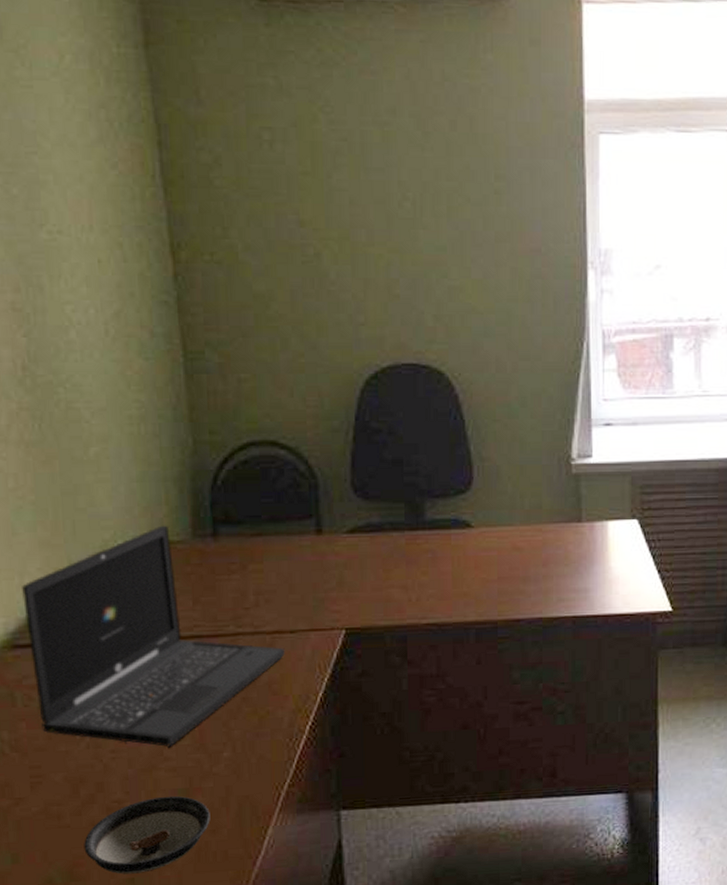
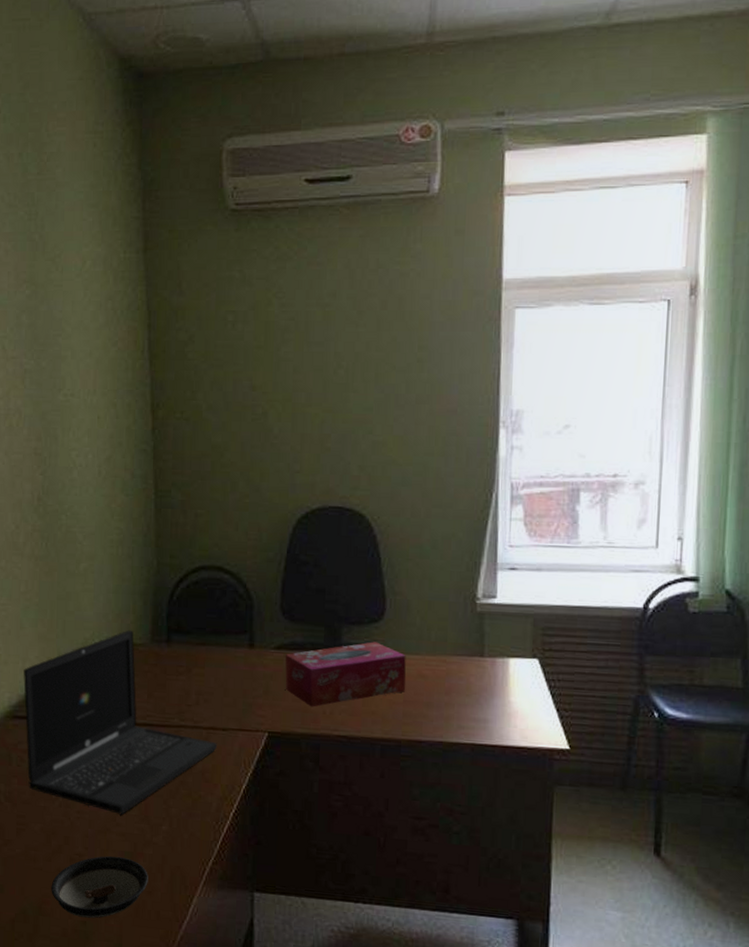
tissue box: none [360,515,500,595] -> present [285,641,406,707]

